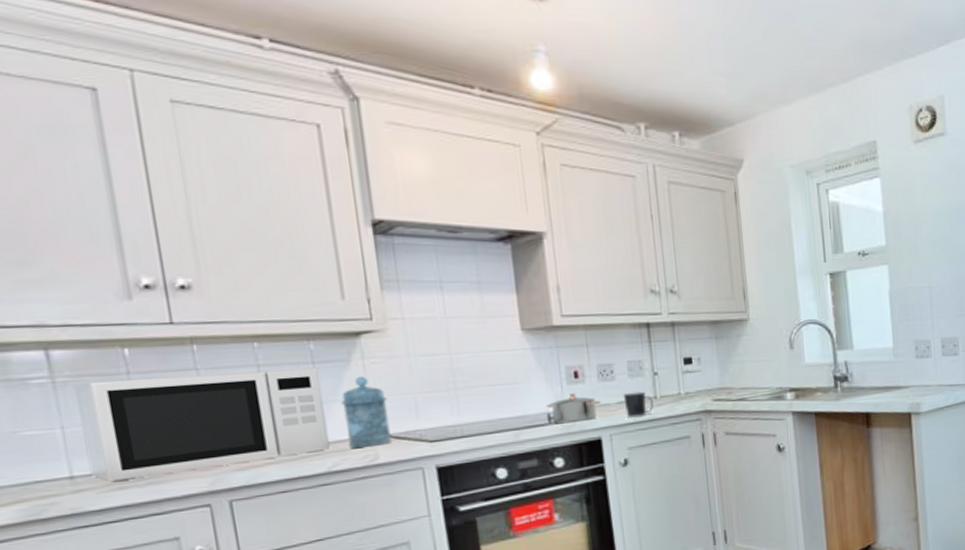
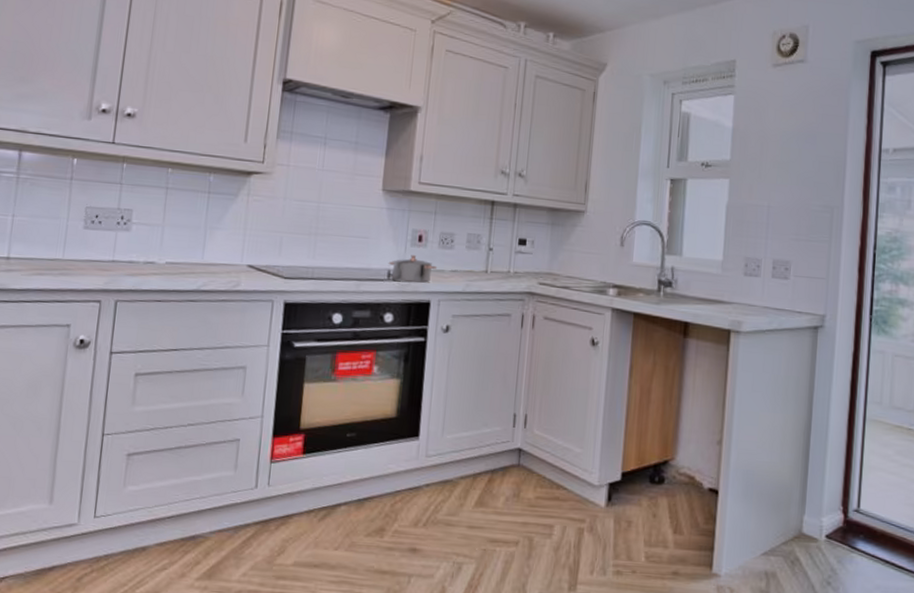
microwave: present [73,368,330,482] -> none [22,181,212,271]
canister: present [341,376,392,449] -> none [219,210,260,275]
mug: present [623,390,654,419] -> none [457,262,484,289]

